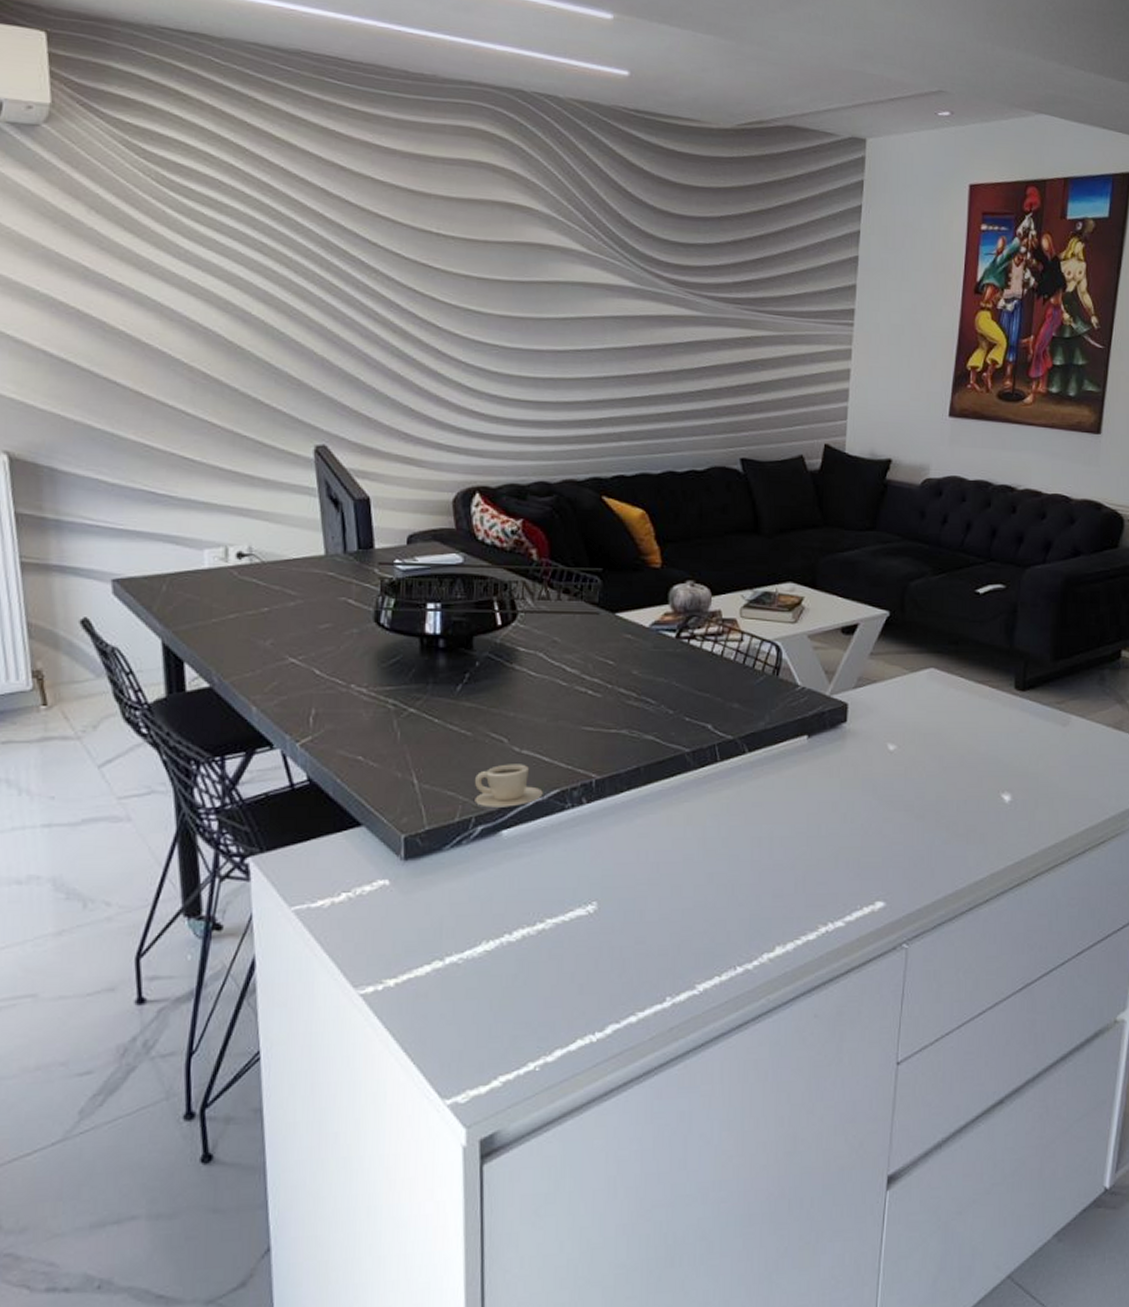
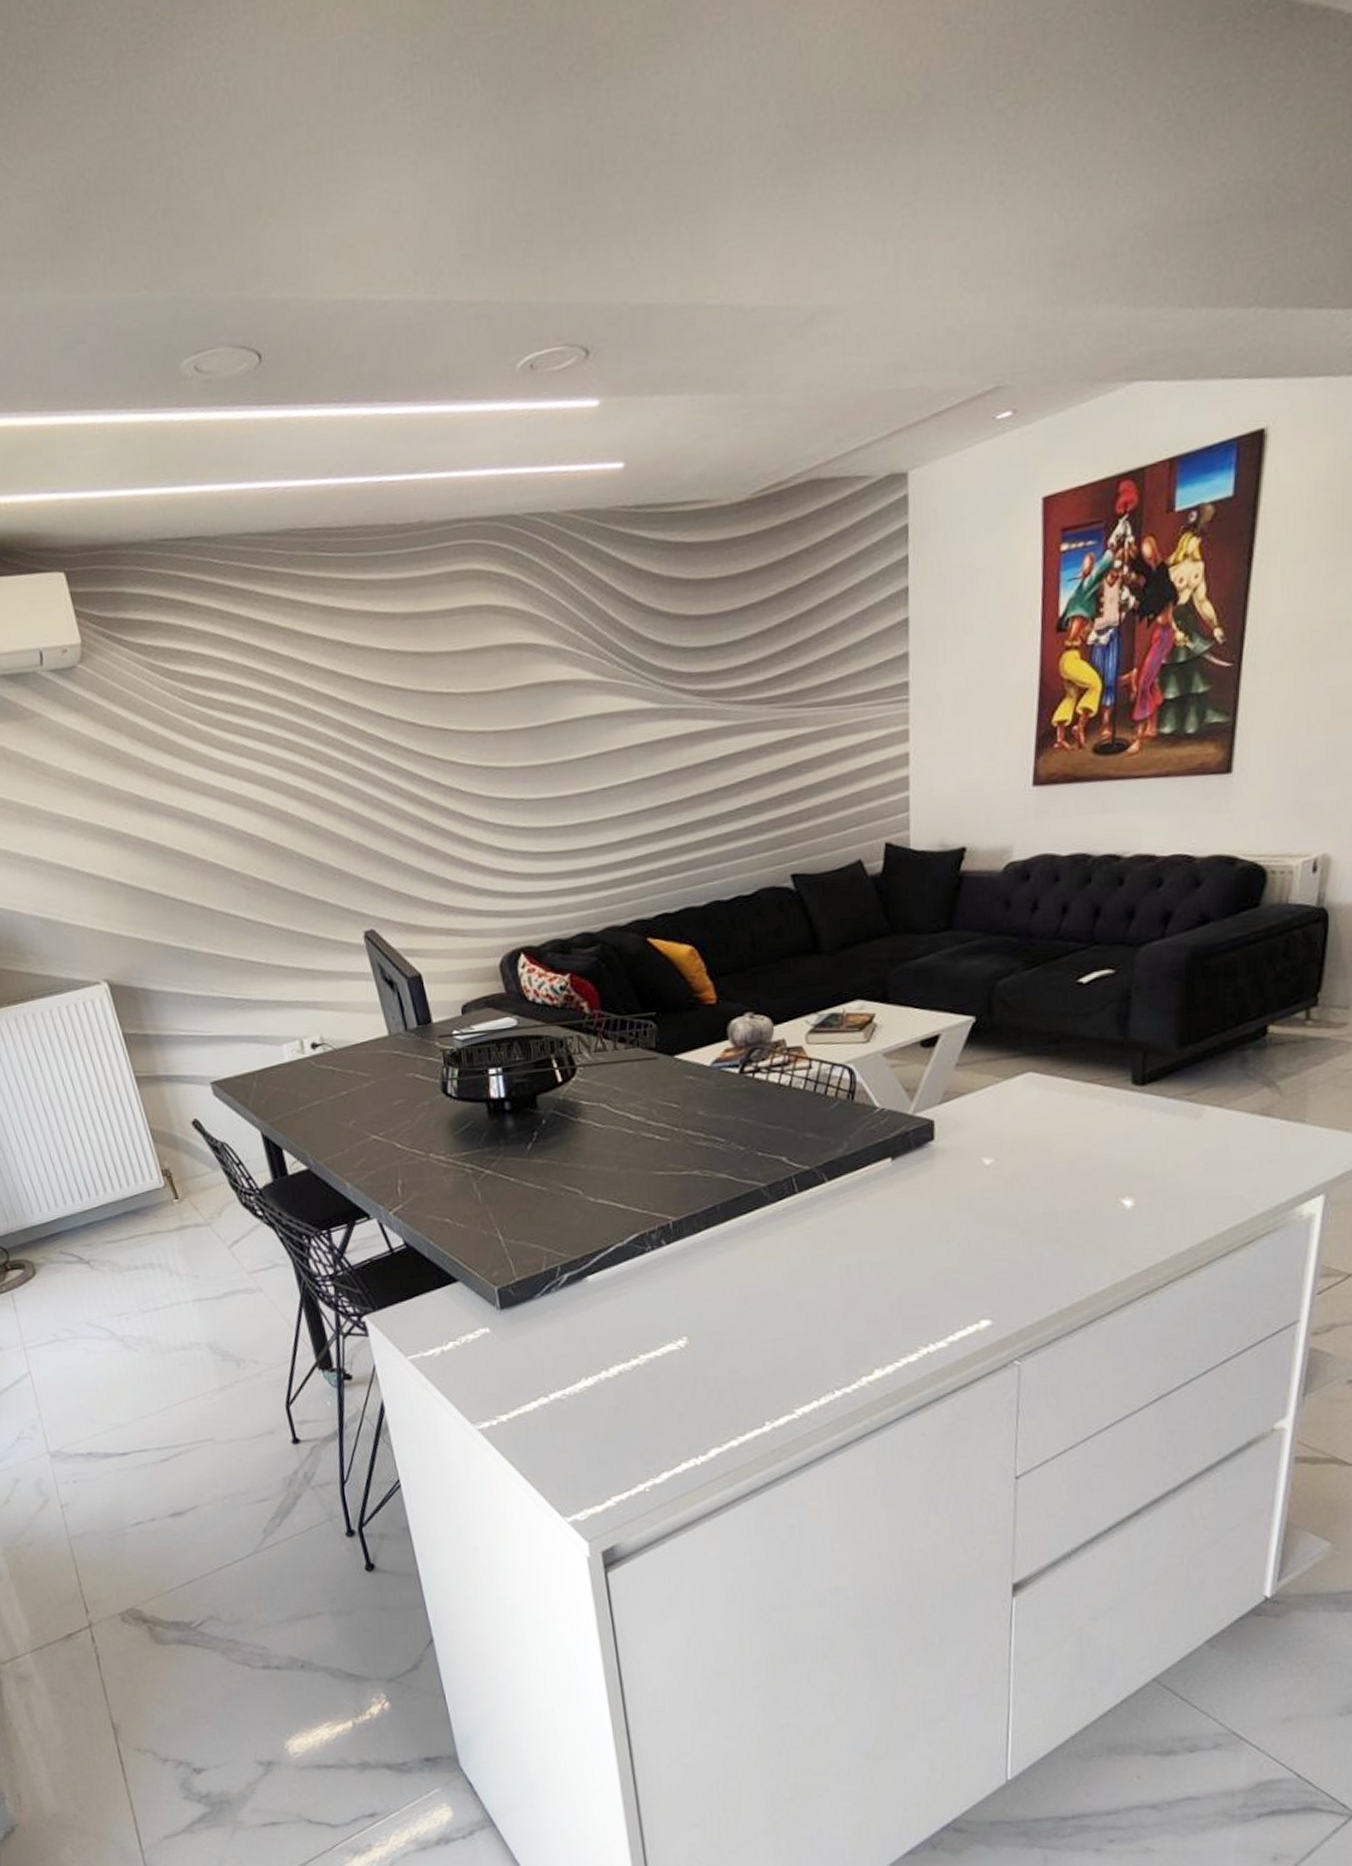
cup: present [474,764,543,808] -> none [555,1212,622,1256]

